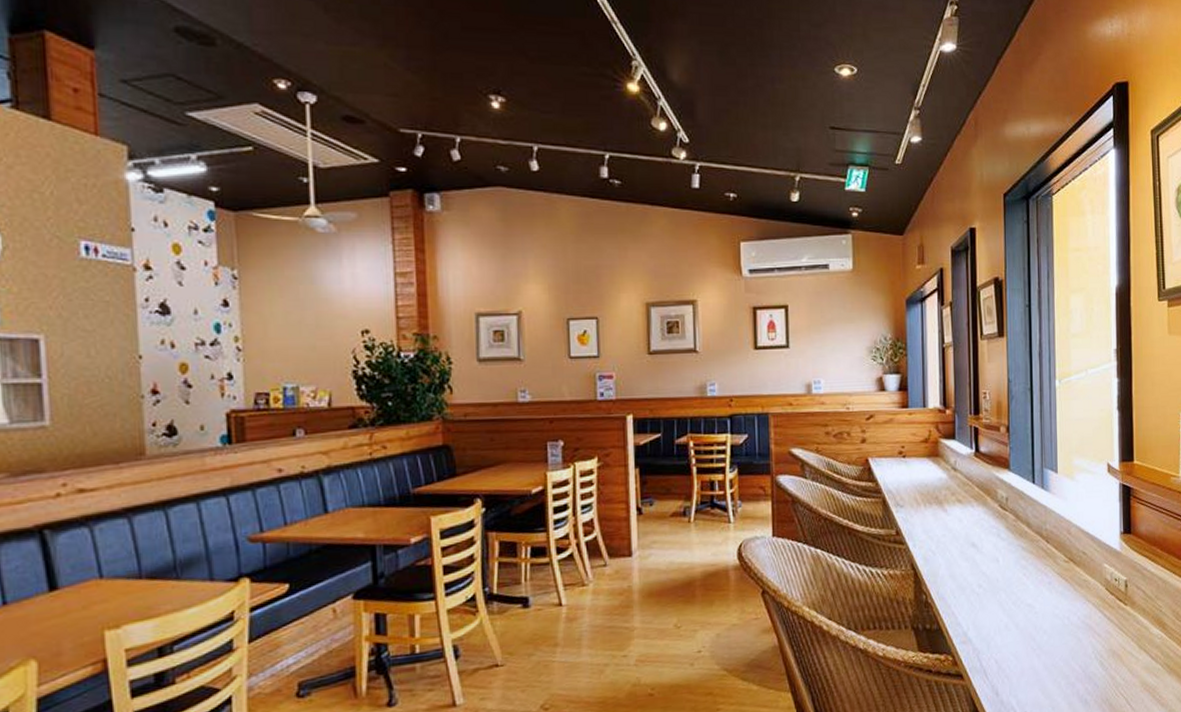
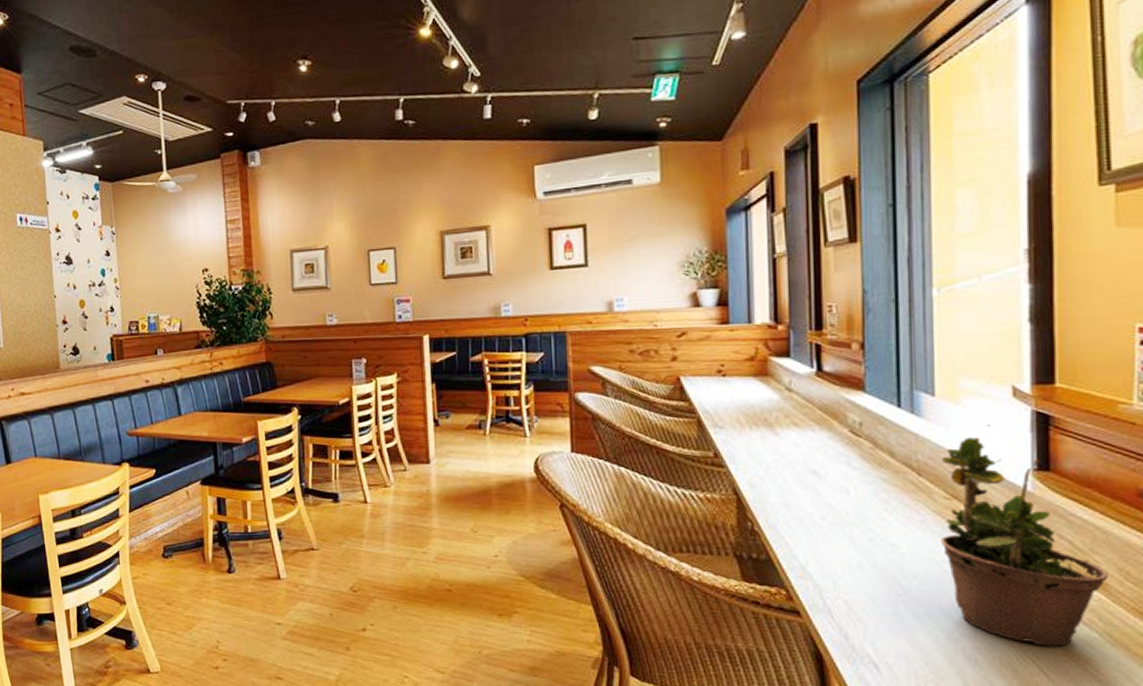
potted plant: none [1062,497,1166,681] -> present [941,425,1108,647]

